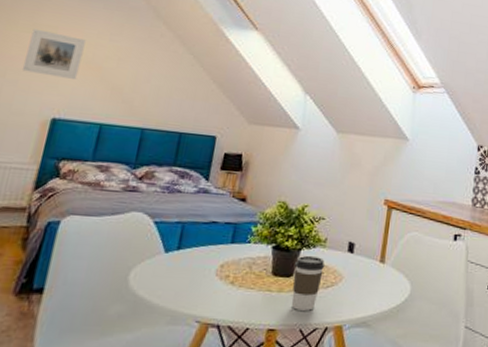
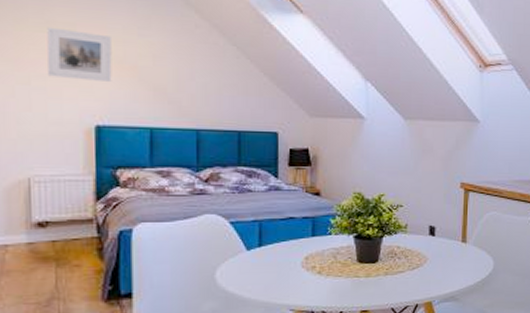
coffee cup: present [291,255,326,311] -> none [379,241,409,292]

